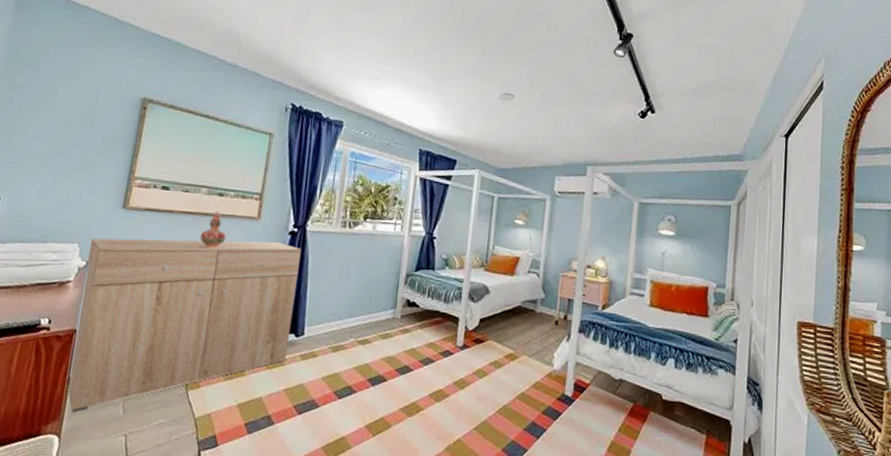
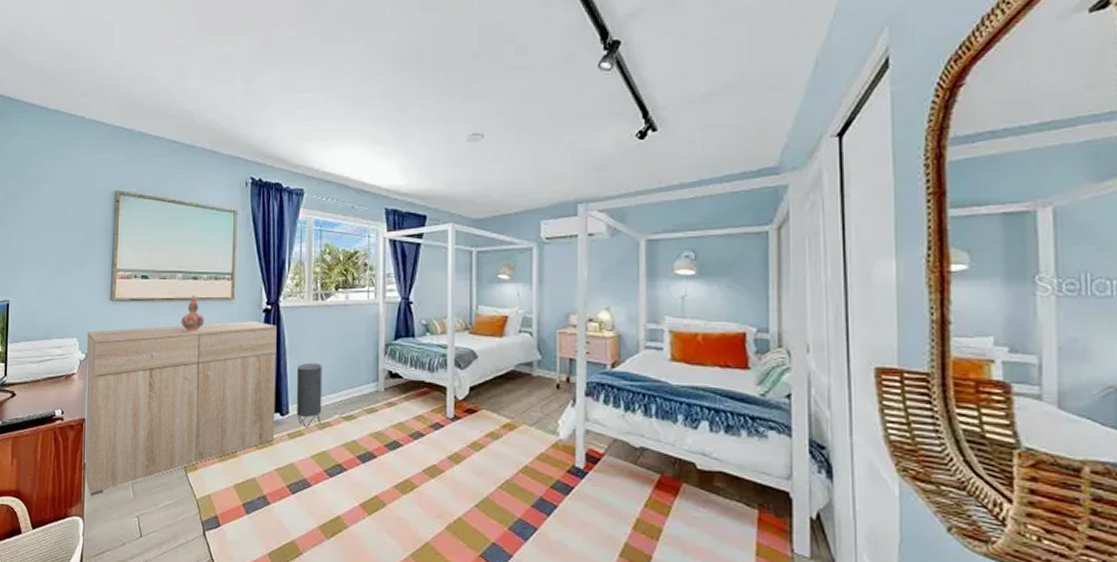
speaker: none [311,286,343,350] -> present [296,362,322,428]

